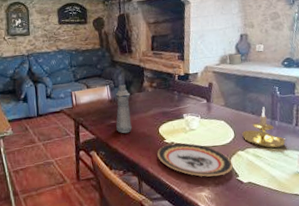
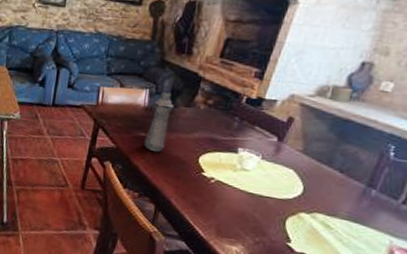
plate: present [157,142,233,177] -> none [187,178,288,235]
candle holder: present [242,107,287,149] -> none [314,167,381,225]

